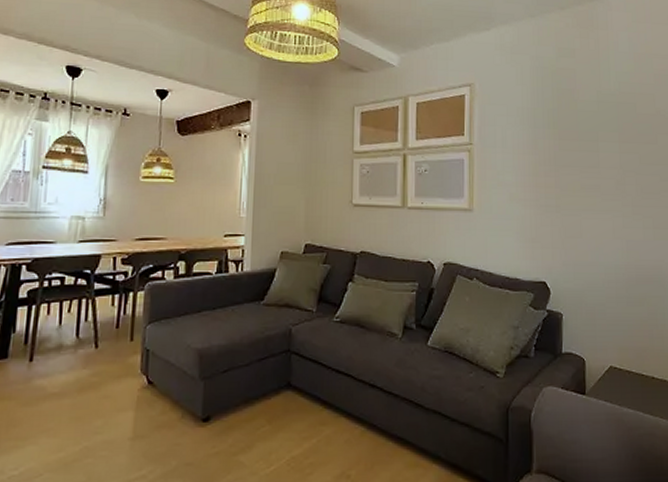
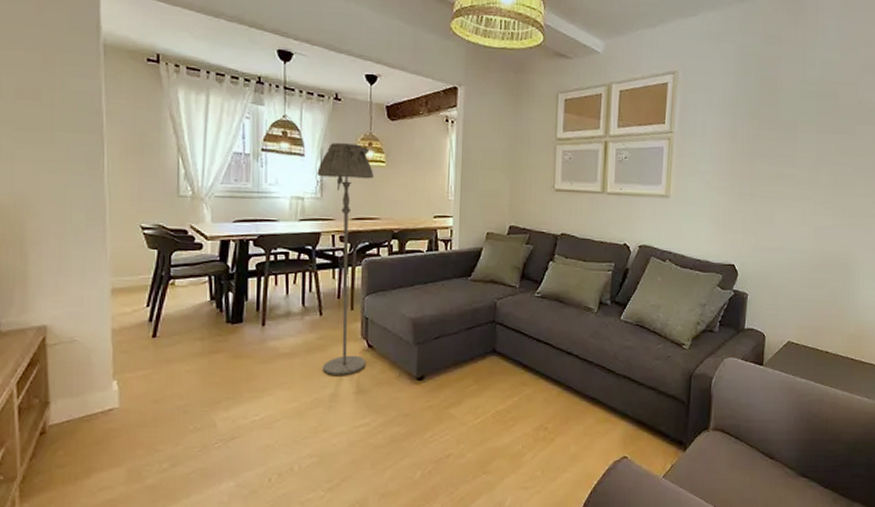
floor lamp: none [96,159,161,419] -> present [317,143,373,376]

